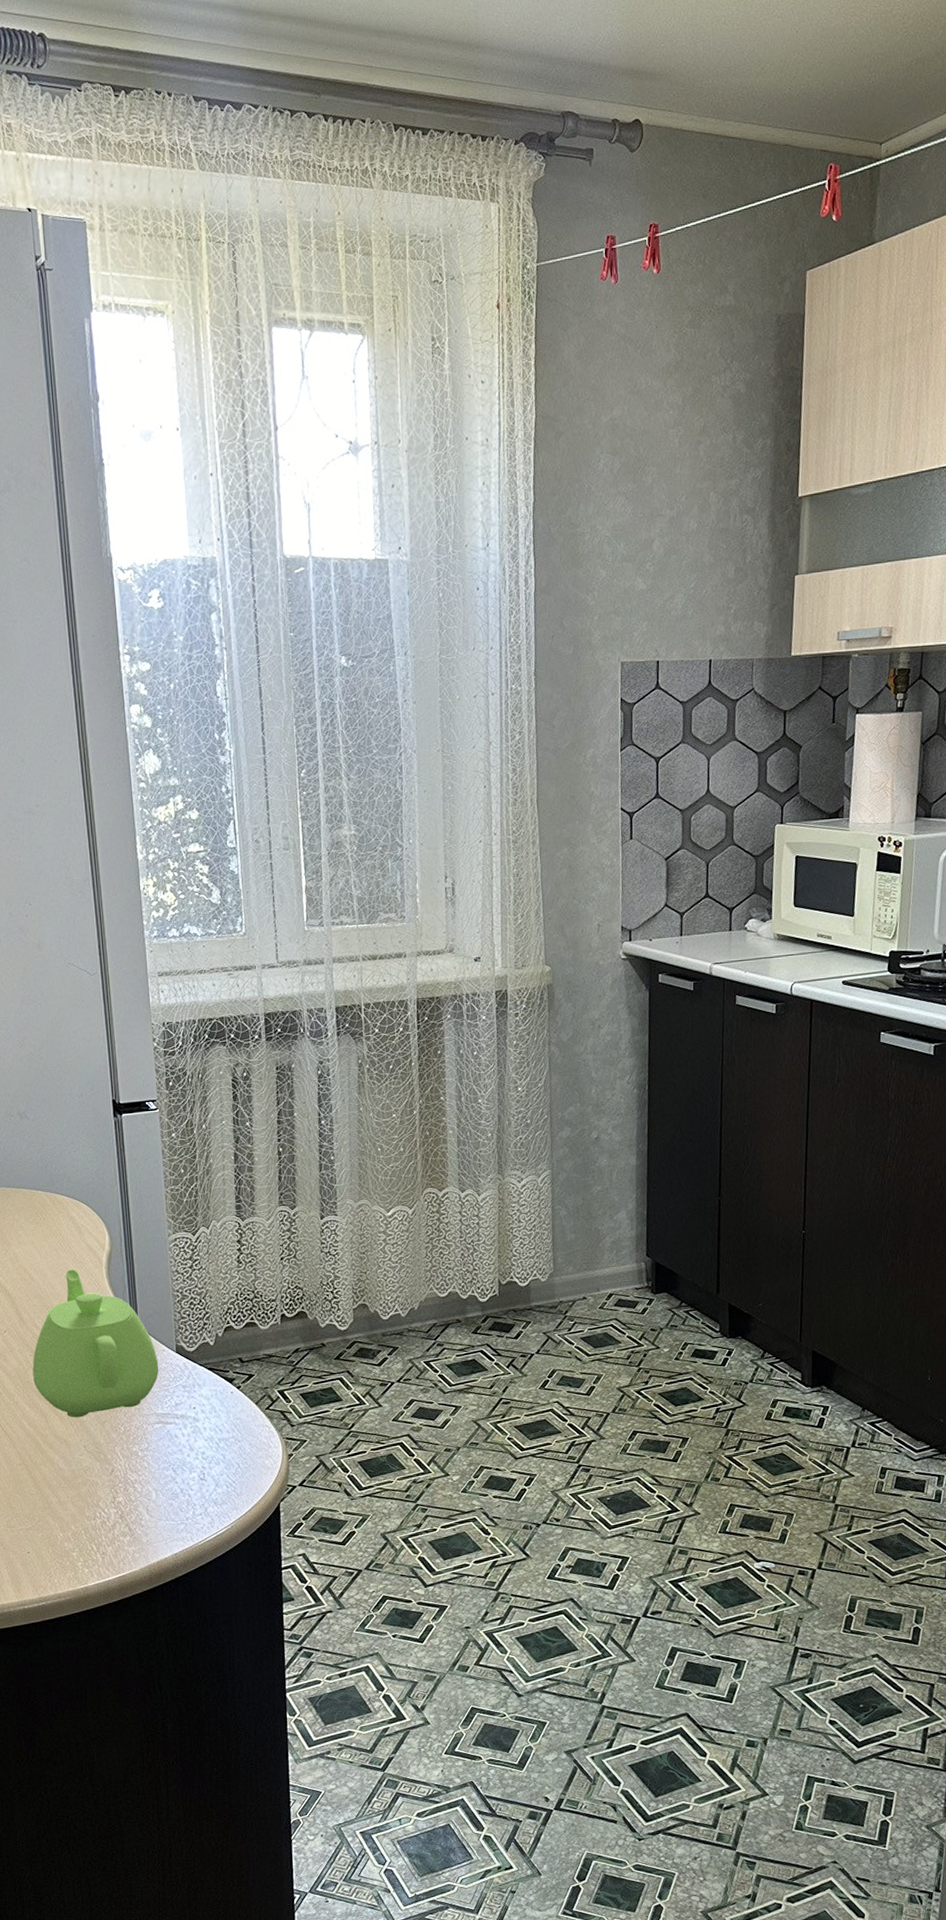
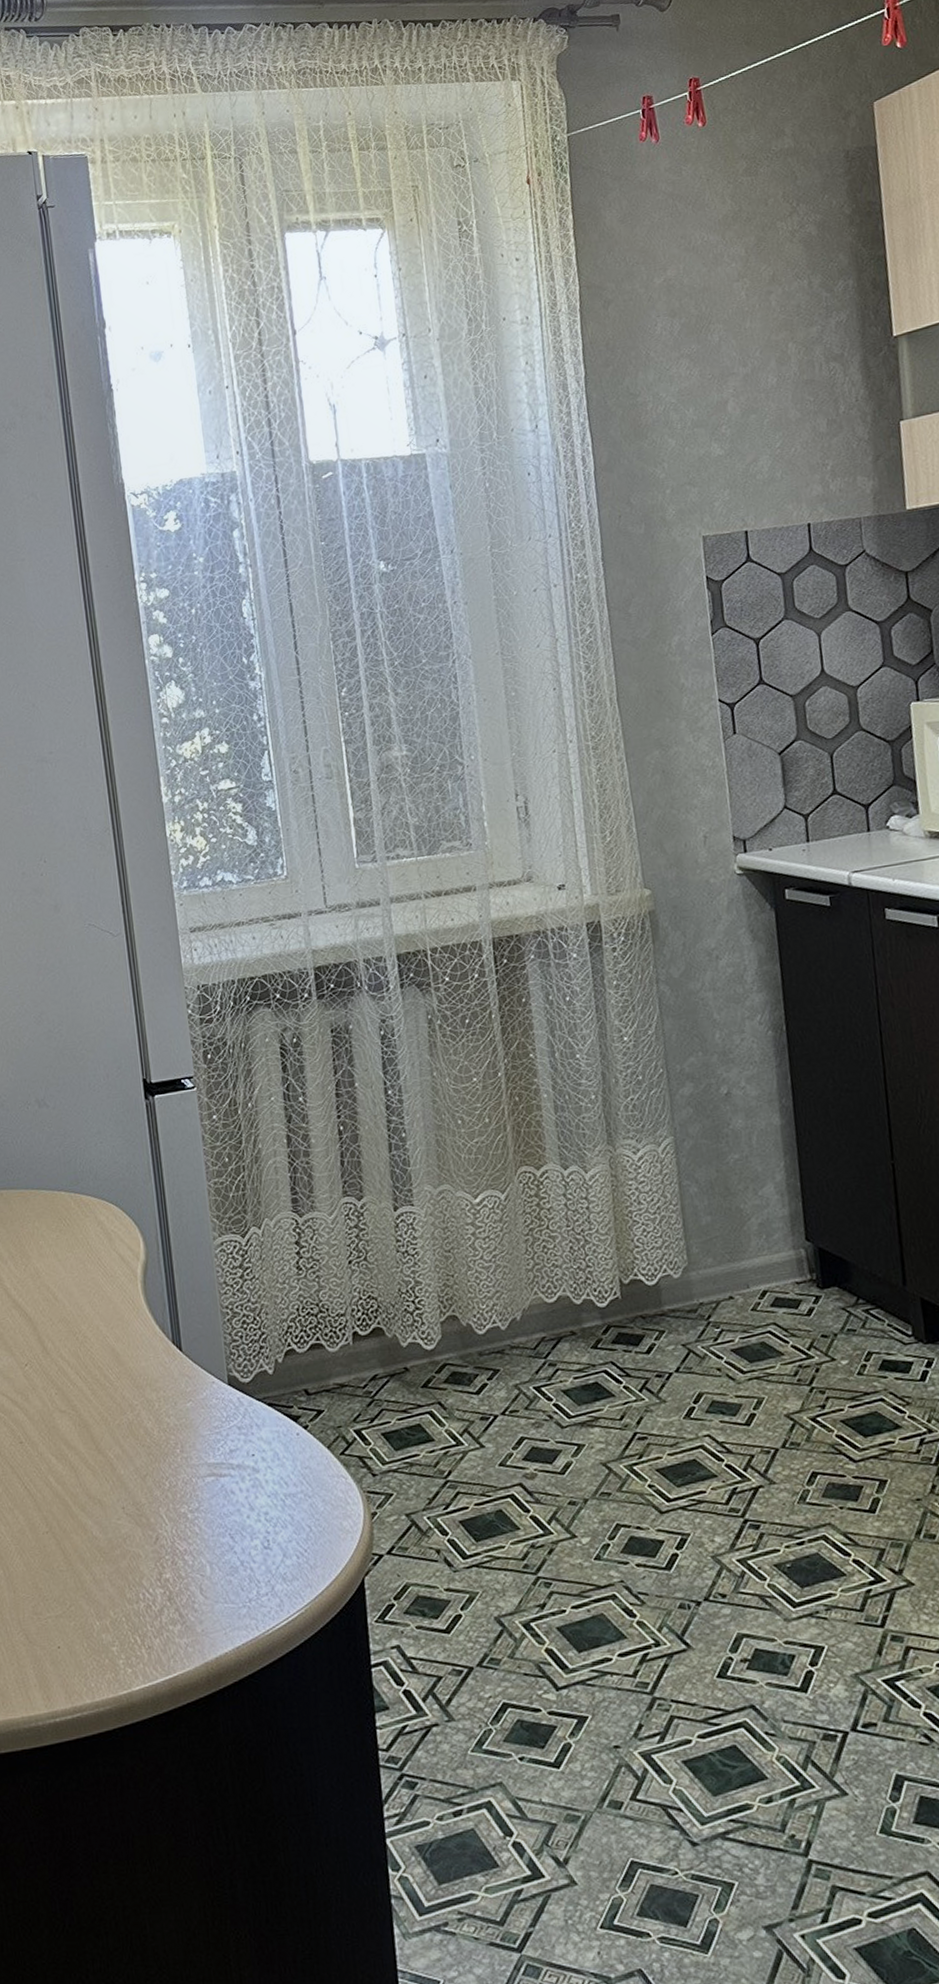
teapot: present [32,1269,159,1418] -> none [58,1285,209,1472]

